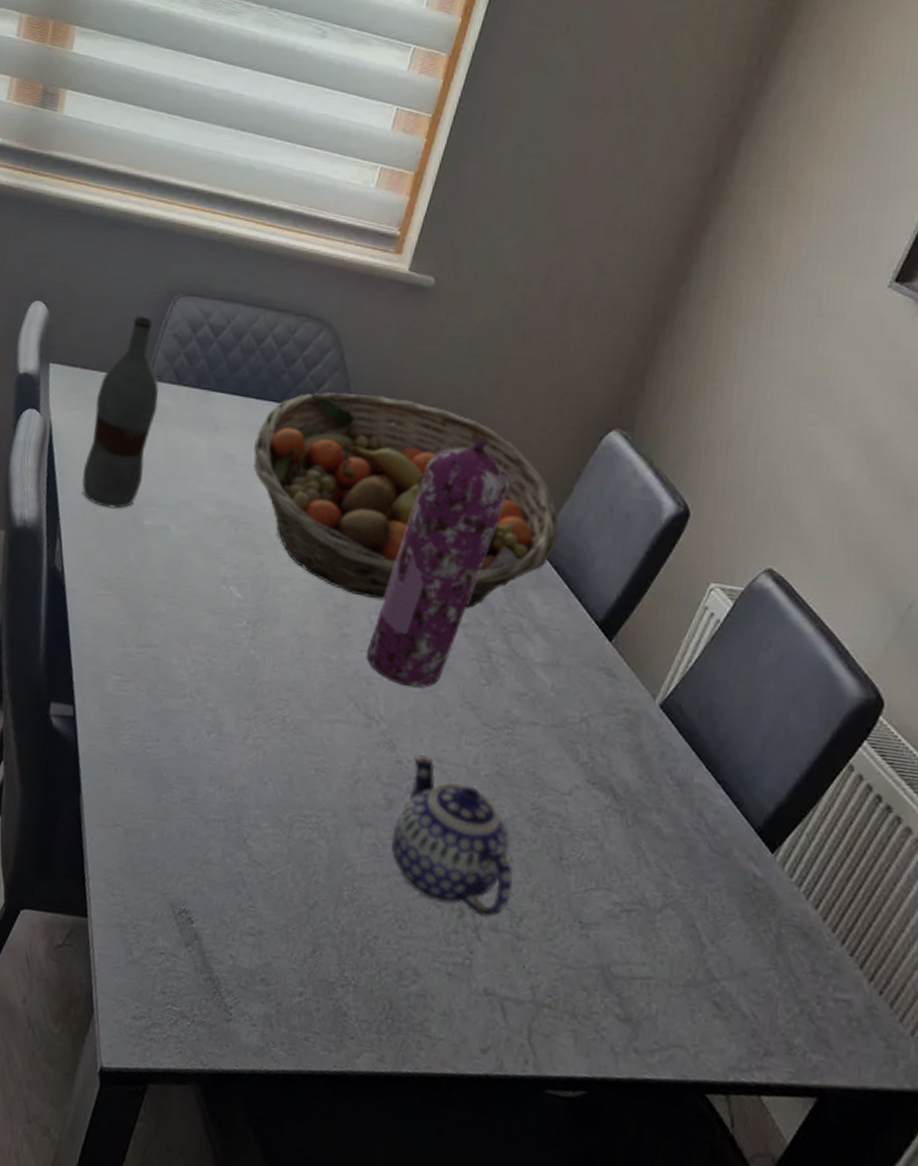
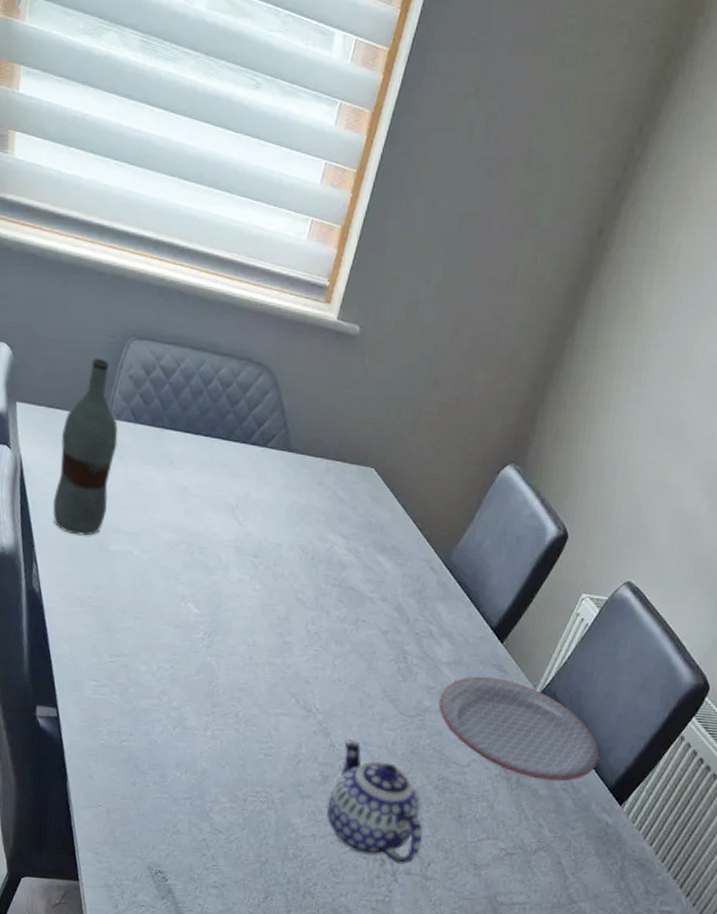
fruit basket: present [253,392,560,610] -> none [204,430,463,619]
gas cylinder: present [366,434,510,688] -> none [304,469,423,685]
plate: none [532,681,742,818] -> present [439,676,600,781]

